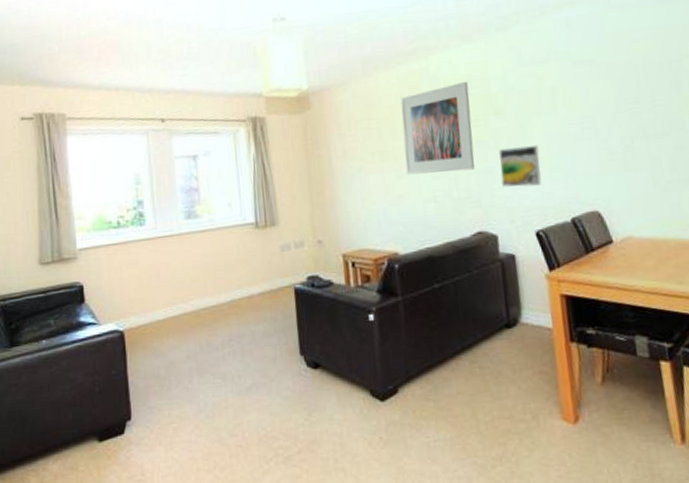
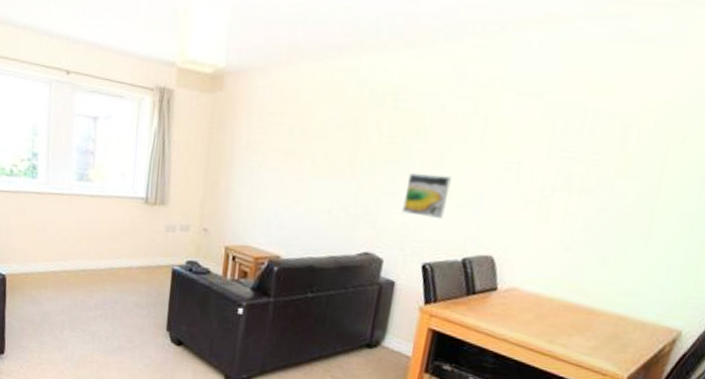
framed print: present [400,81,475,175] -> none [307,91,397,189]

